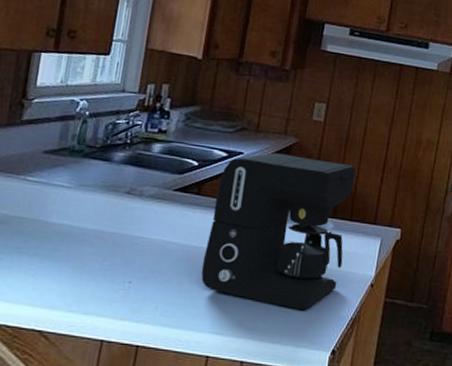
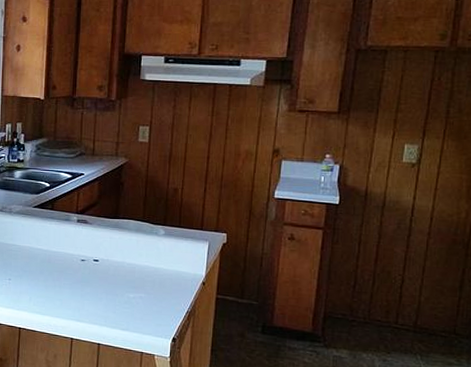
coffee maker: present [201,152,356,310] -> none [60,172,181,304]

